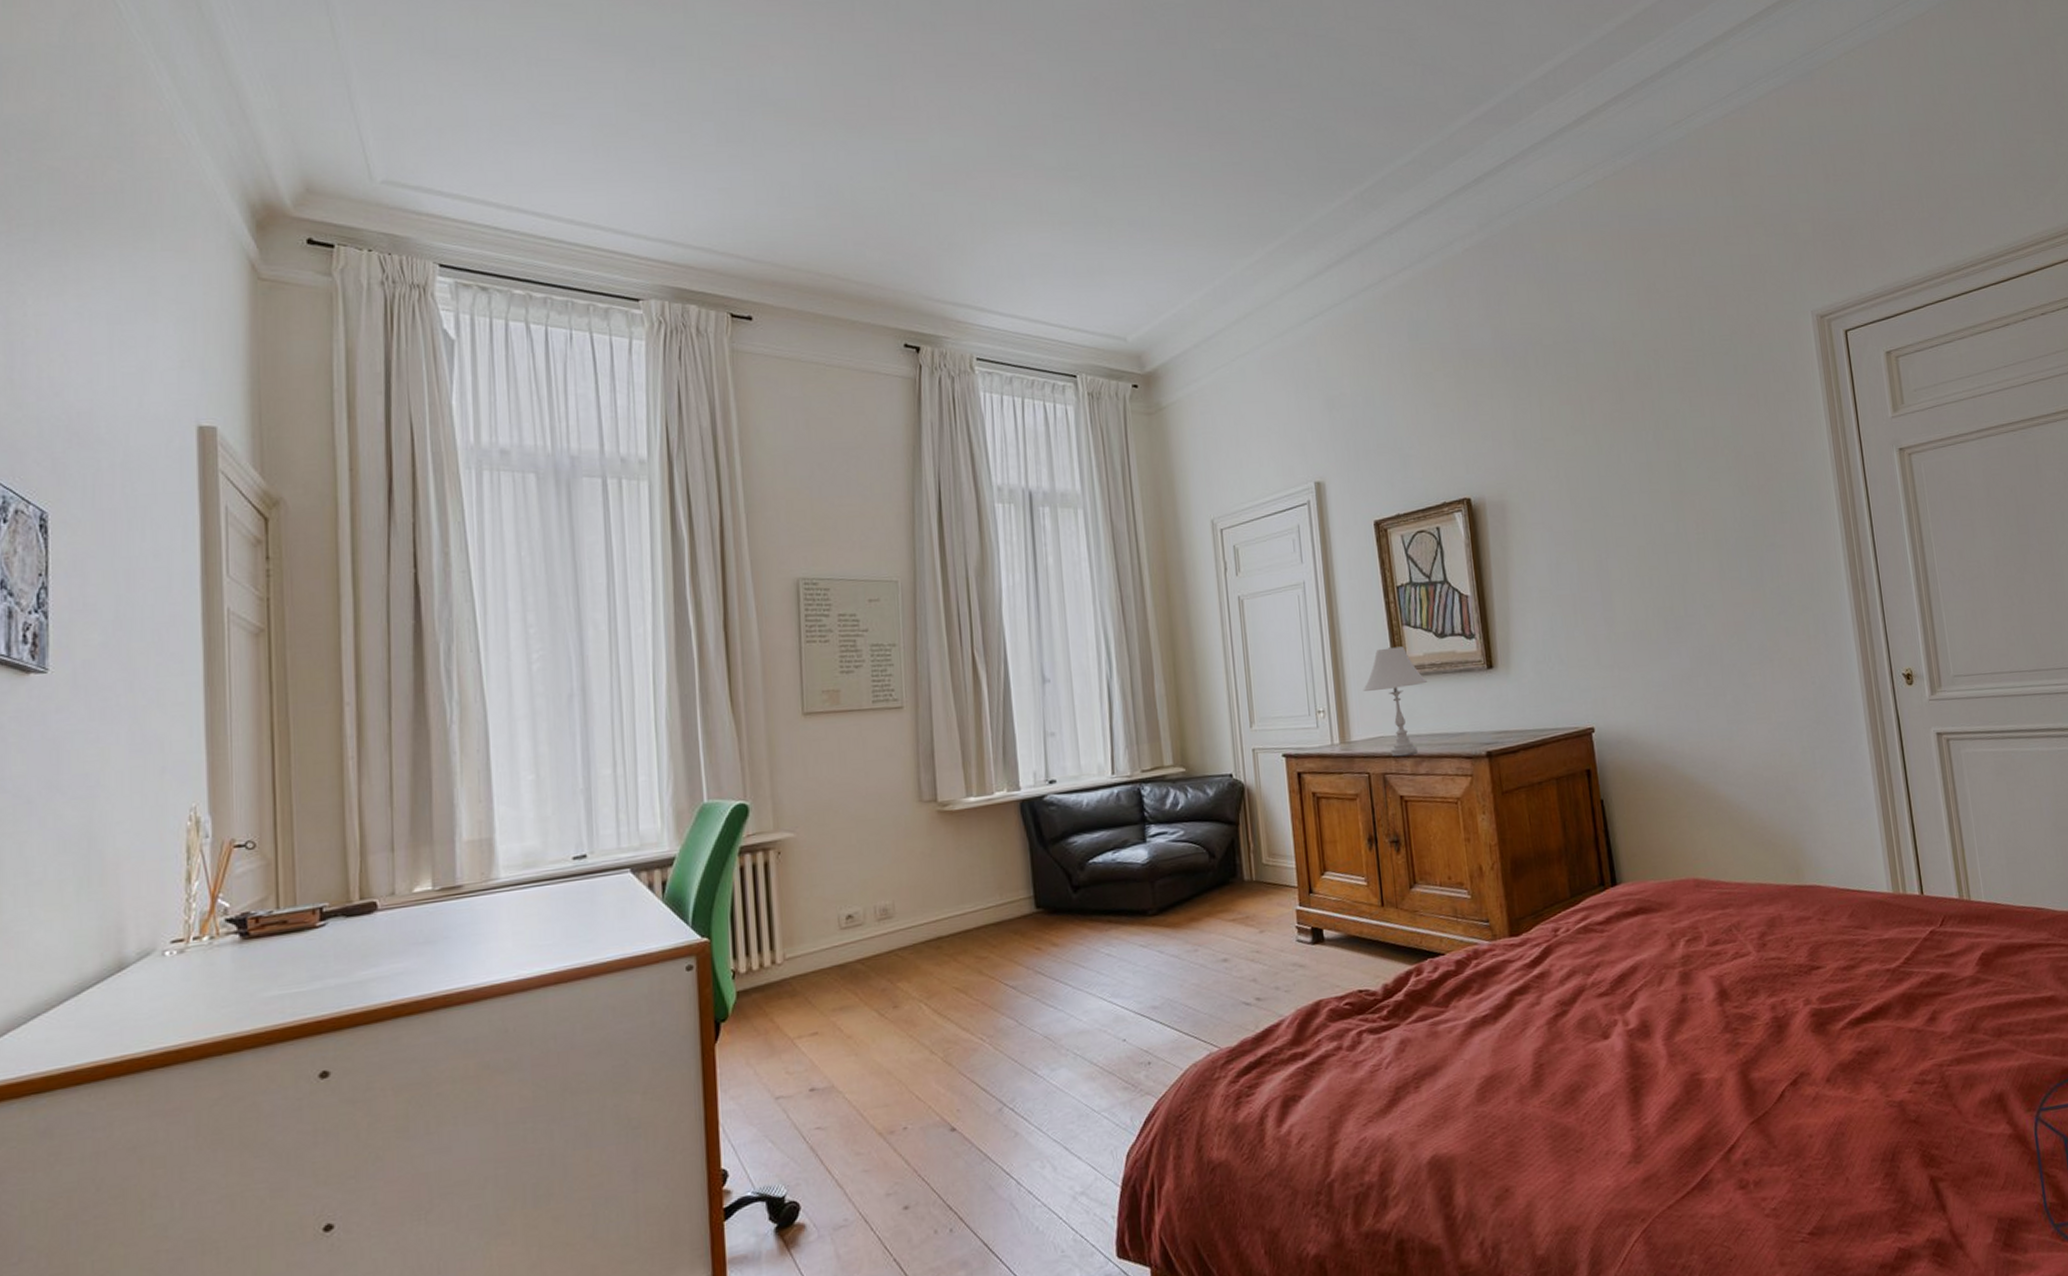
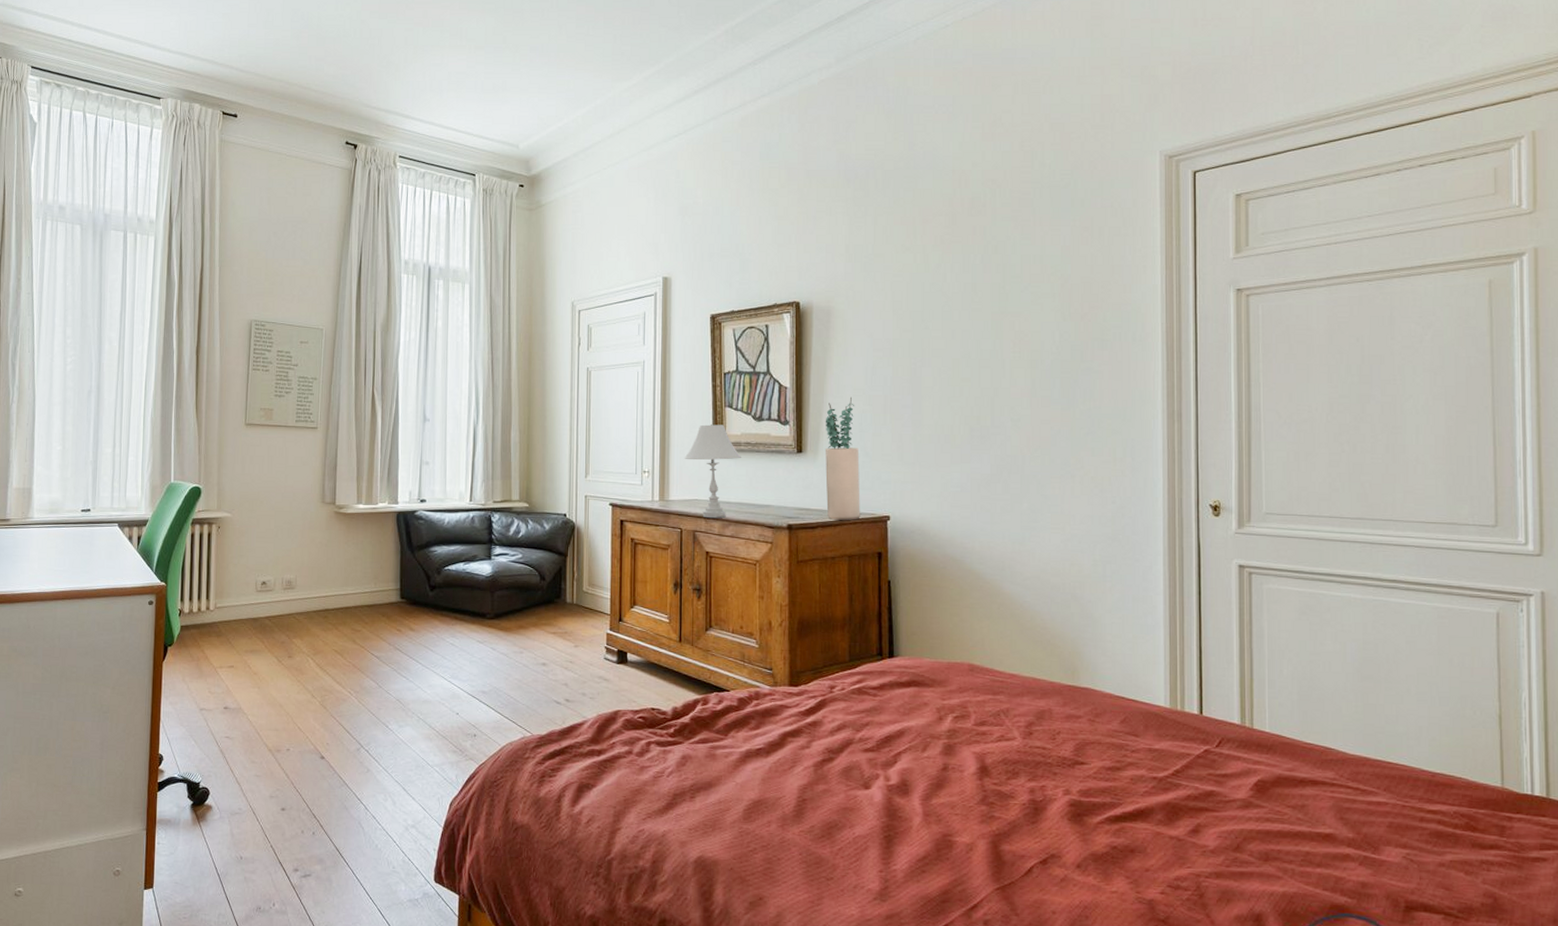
vase: none [1513,599,1563,740] -> present [825,397,861,520]

